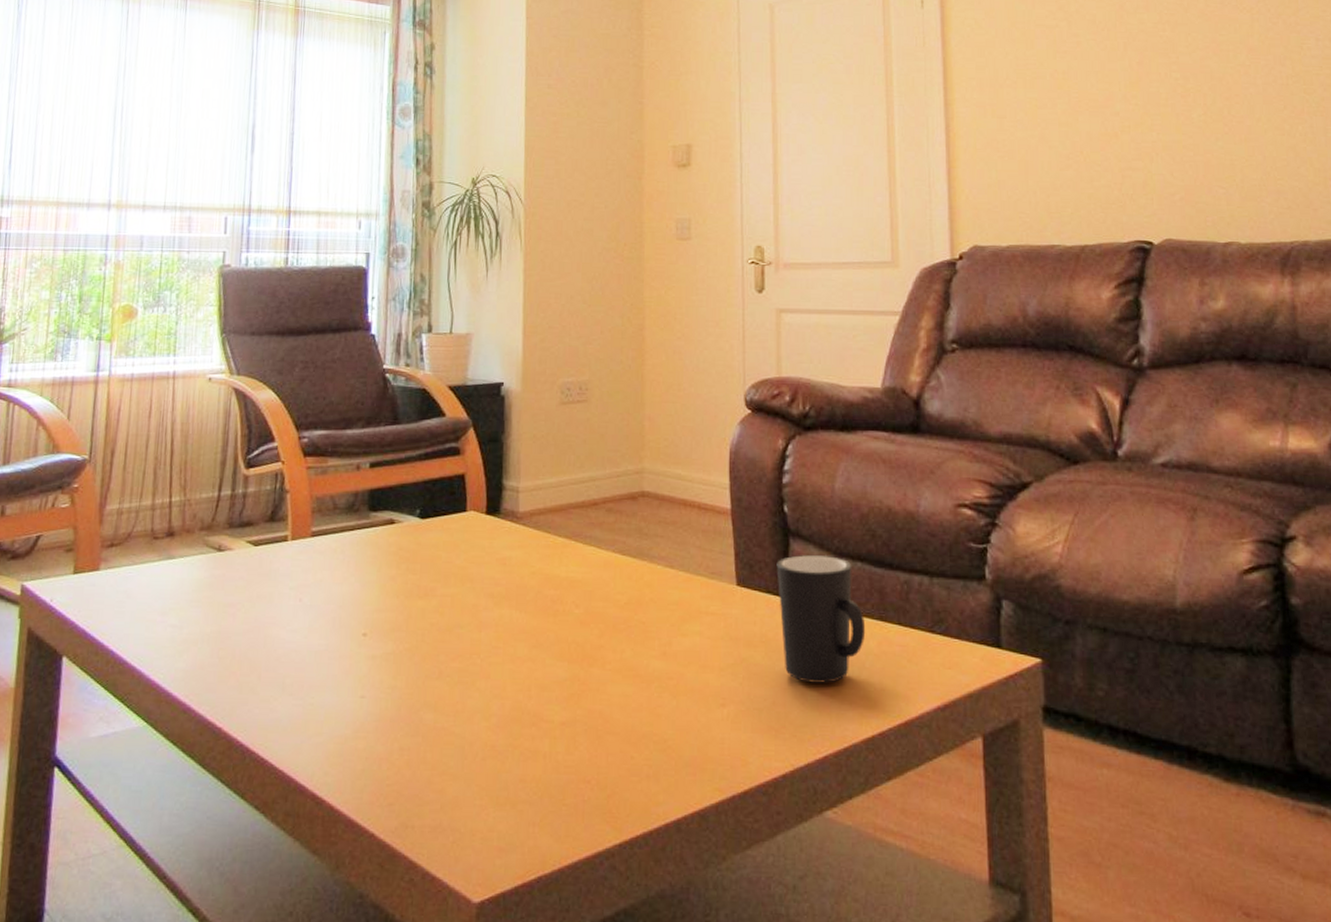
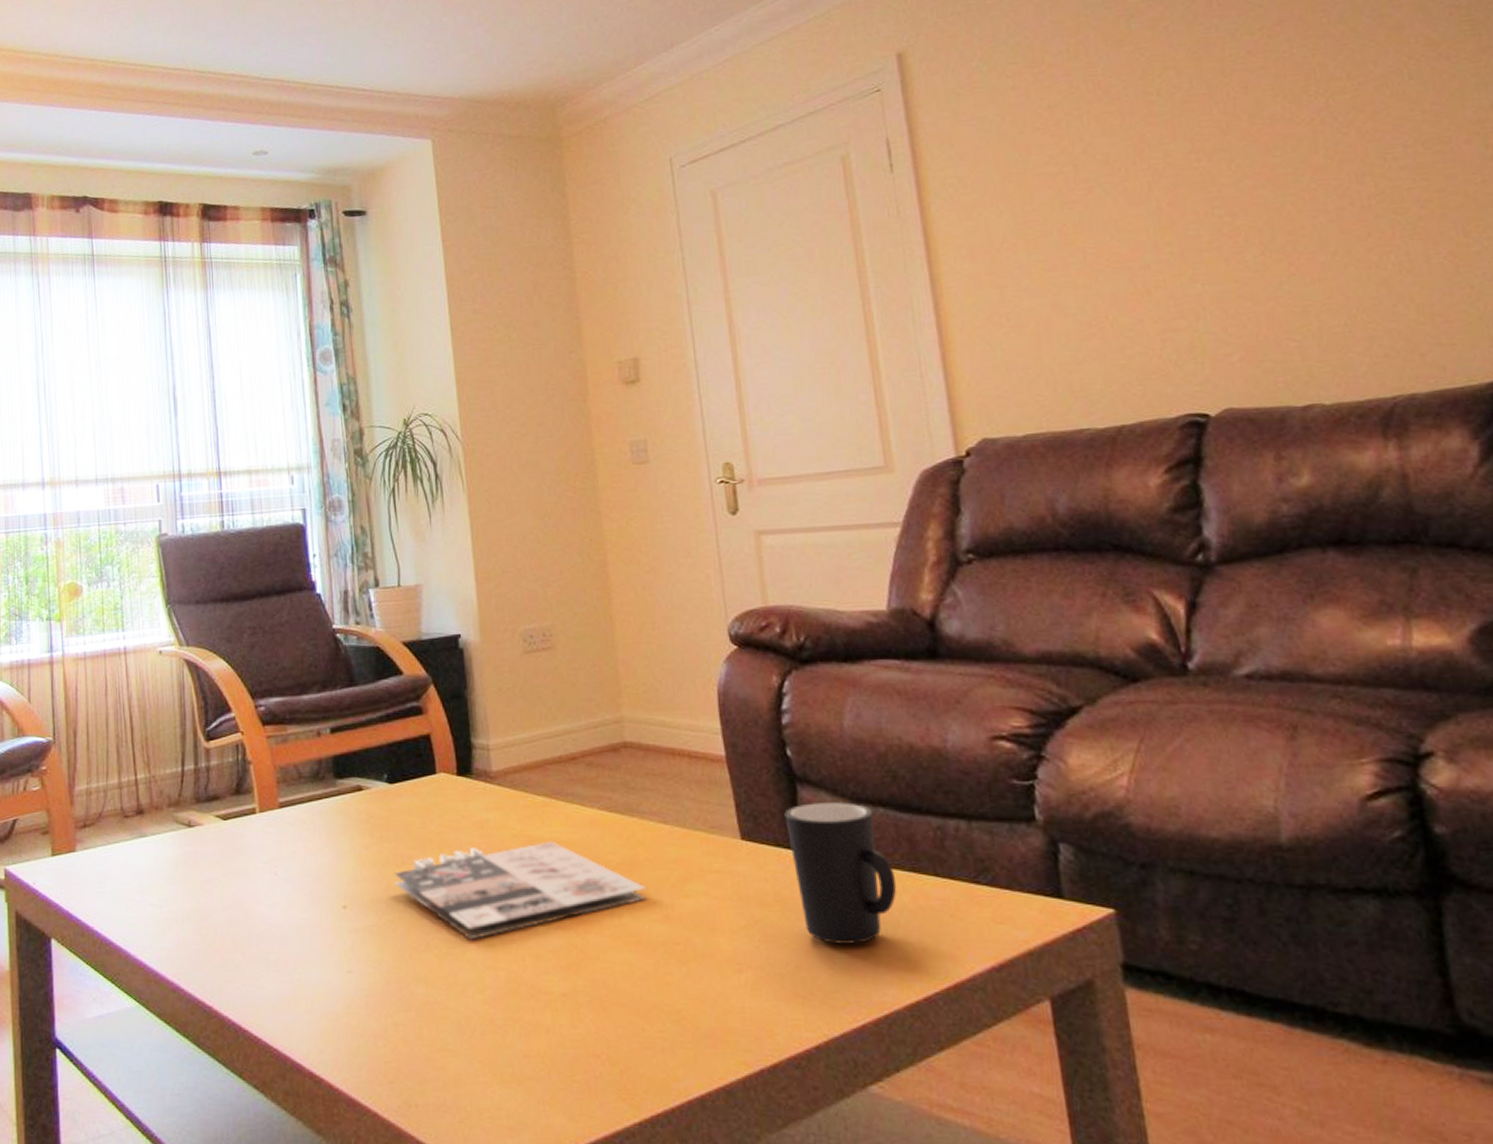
magazine: none [415,579,649,670] -> present [393,841,648,940]

